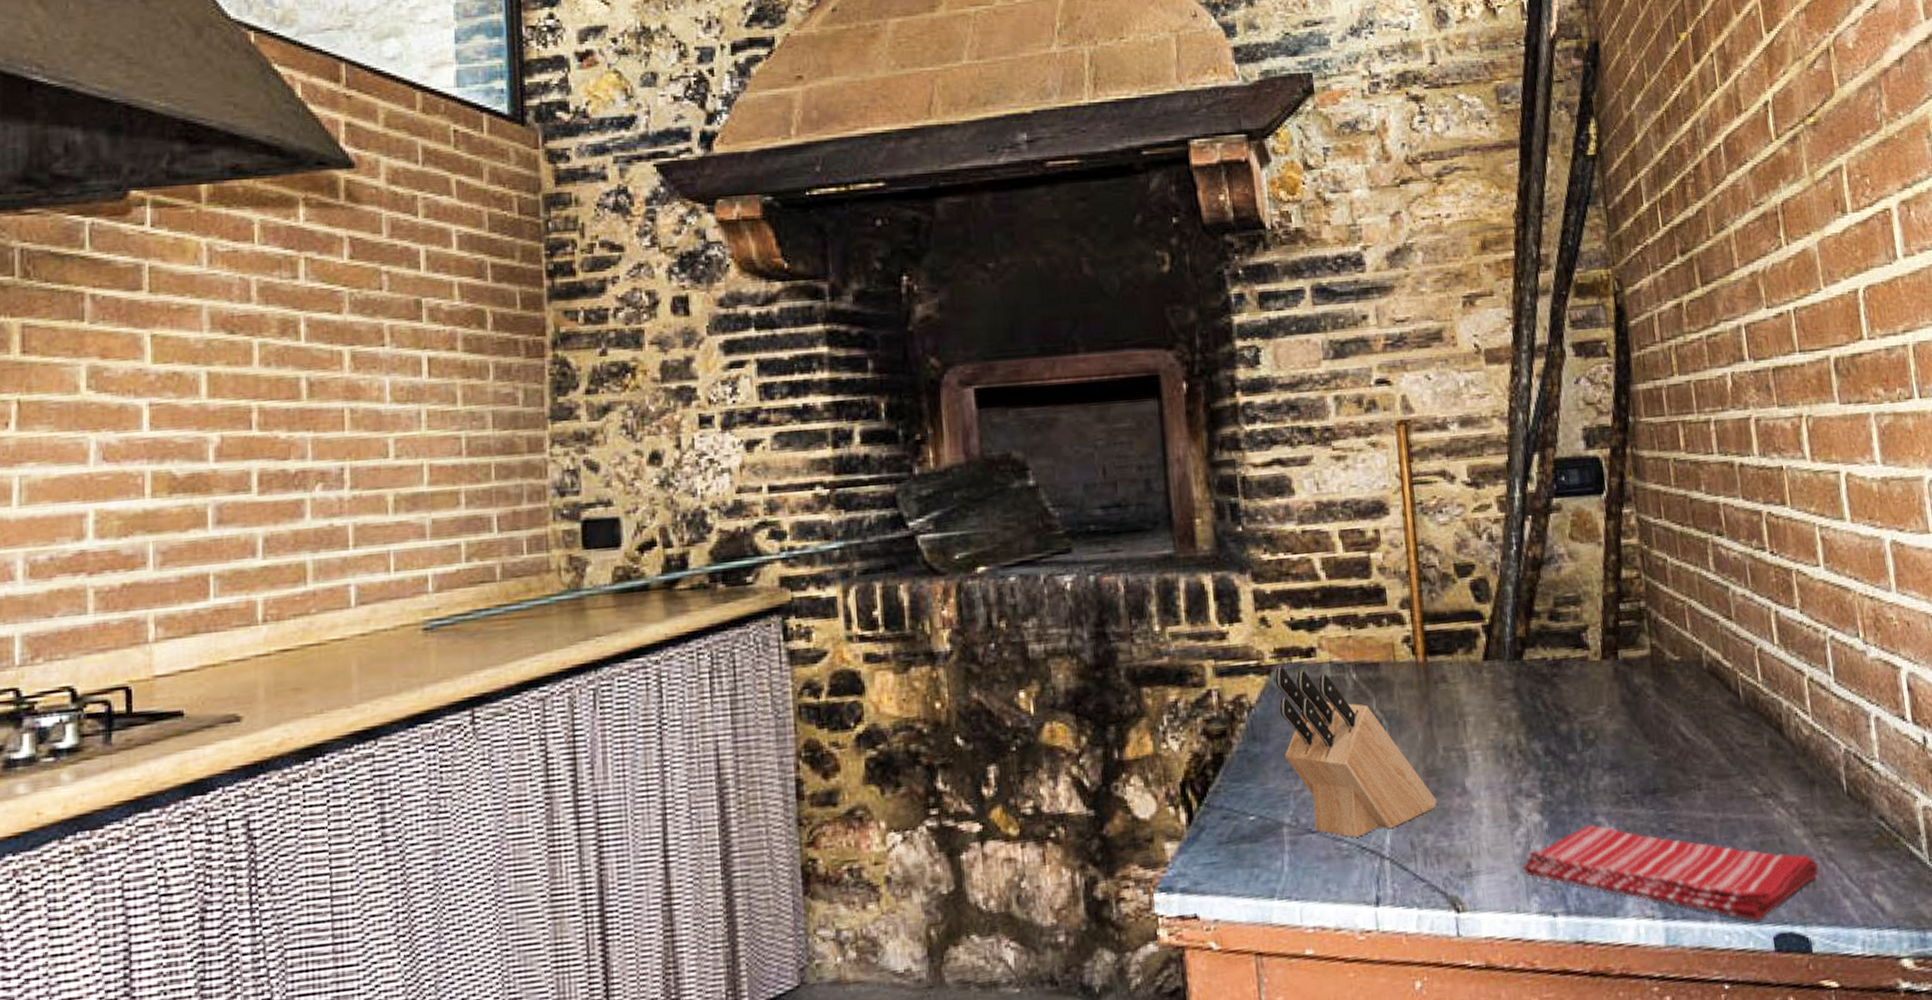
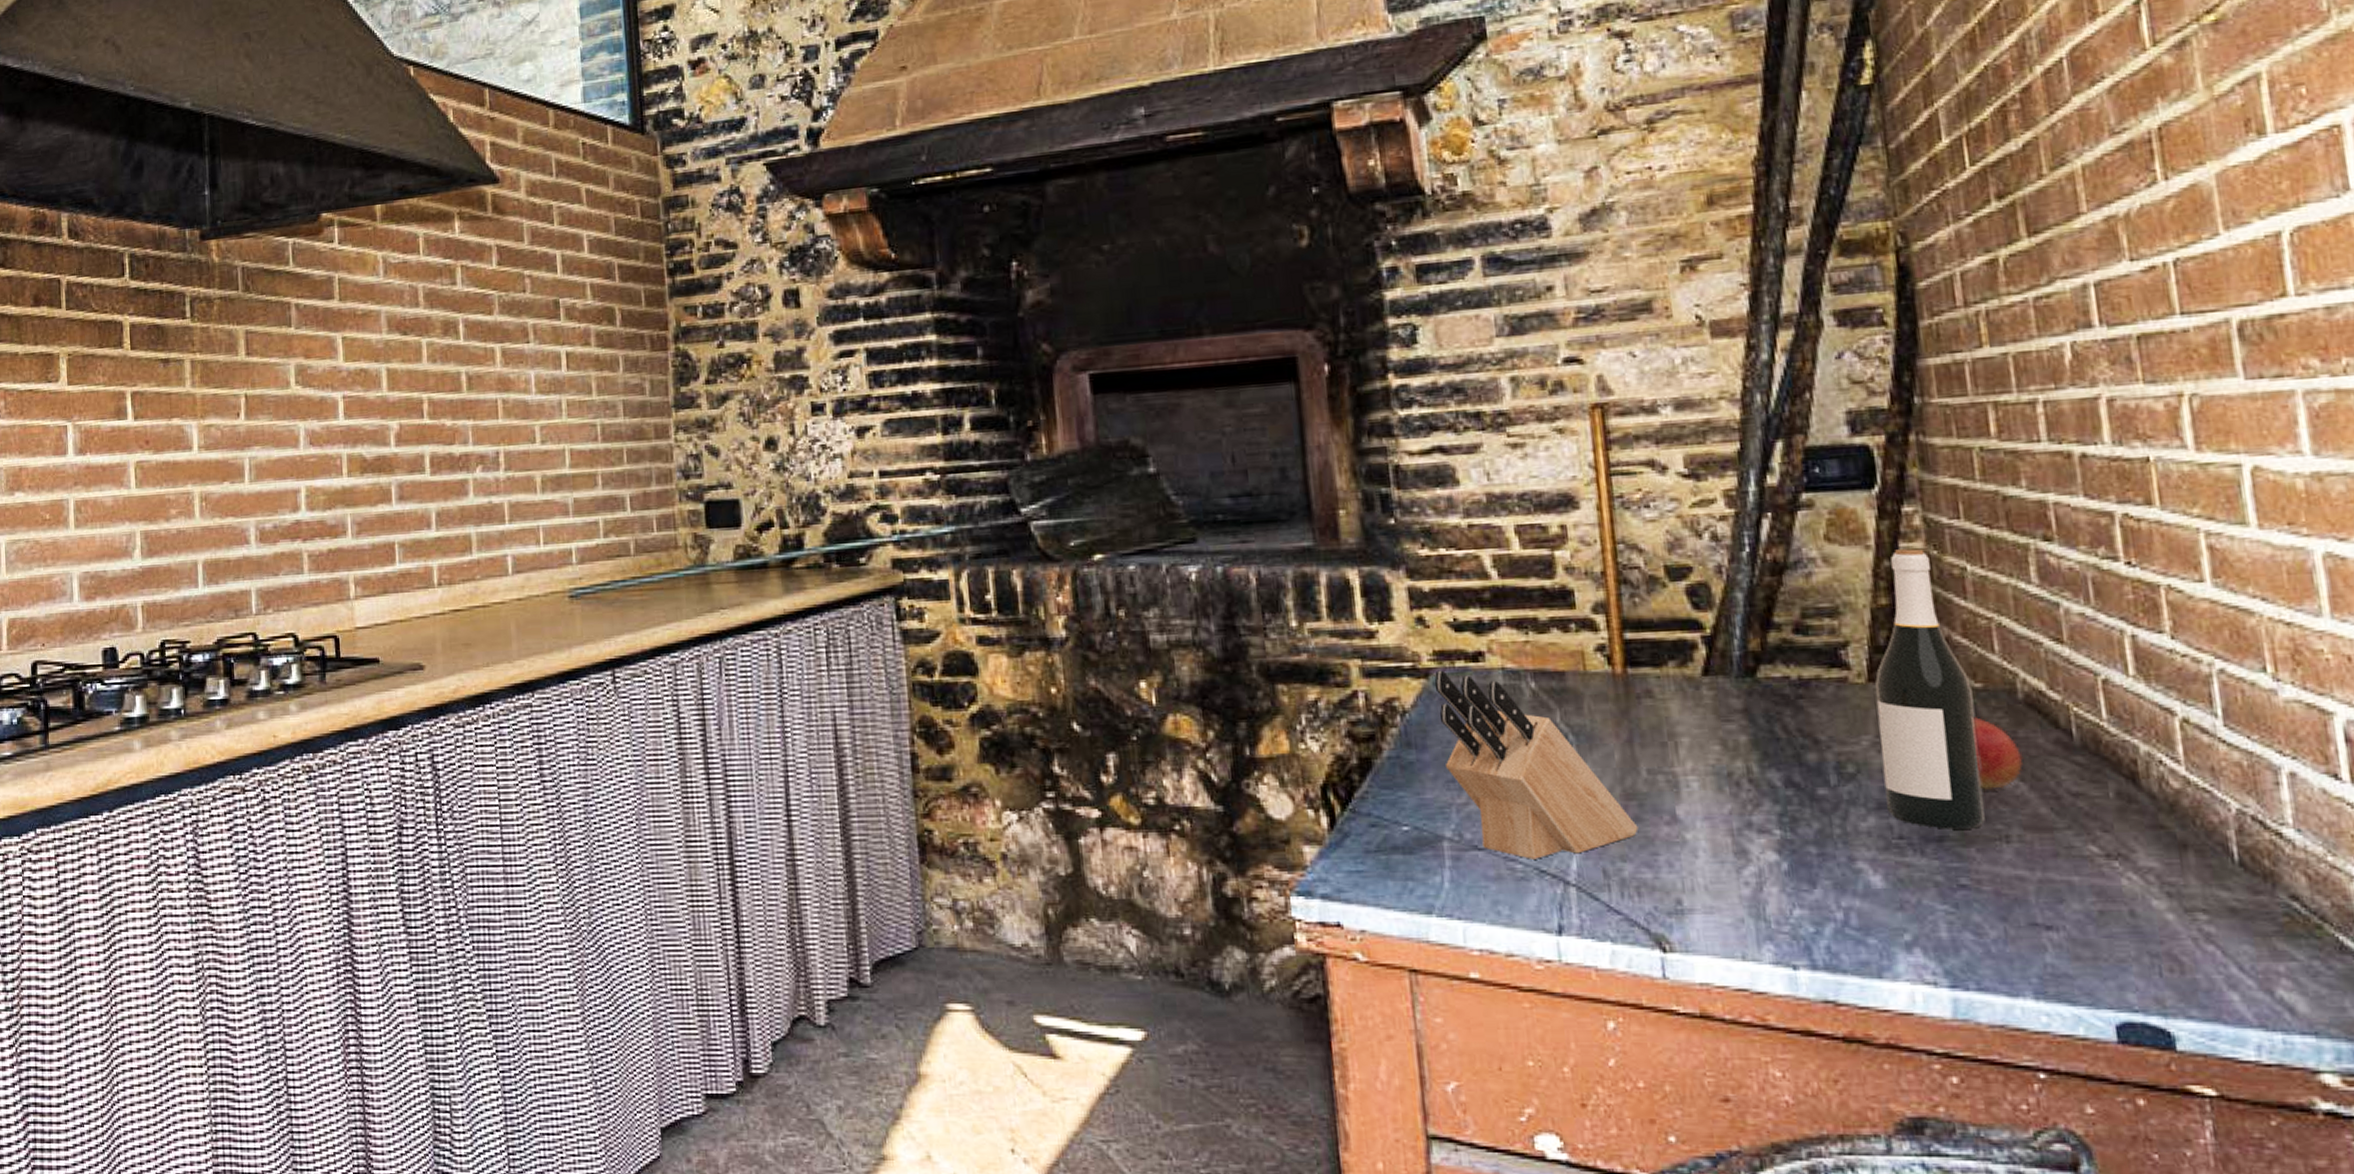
dish towel: present [1521,824,1819,922] -> none [1750,870,2190,1005]
wine bottle: none [1606,544,1684,783] -> present [1874,549,1985,829]
apple: none [1674,685,1708,747] -> present [1973,717,2023,790]

